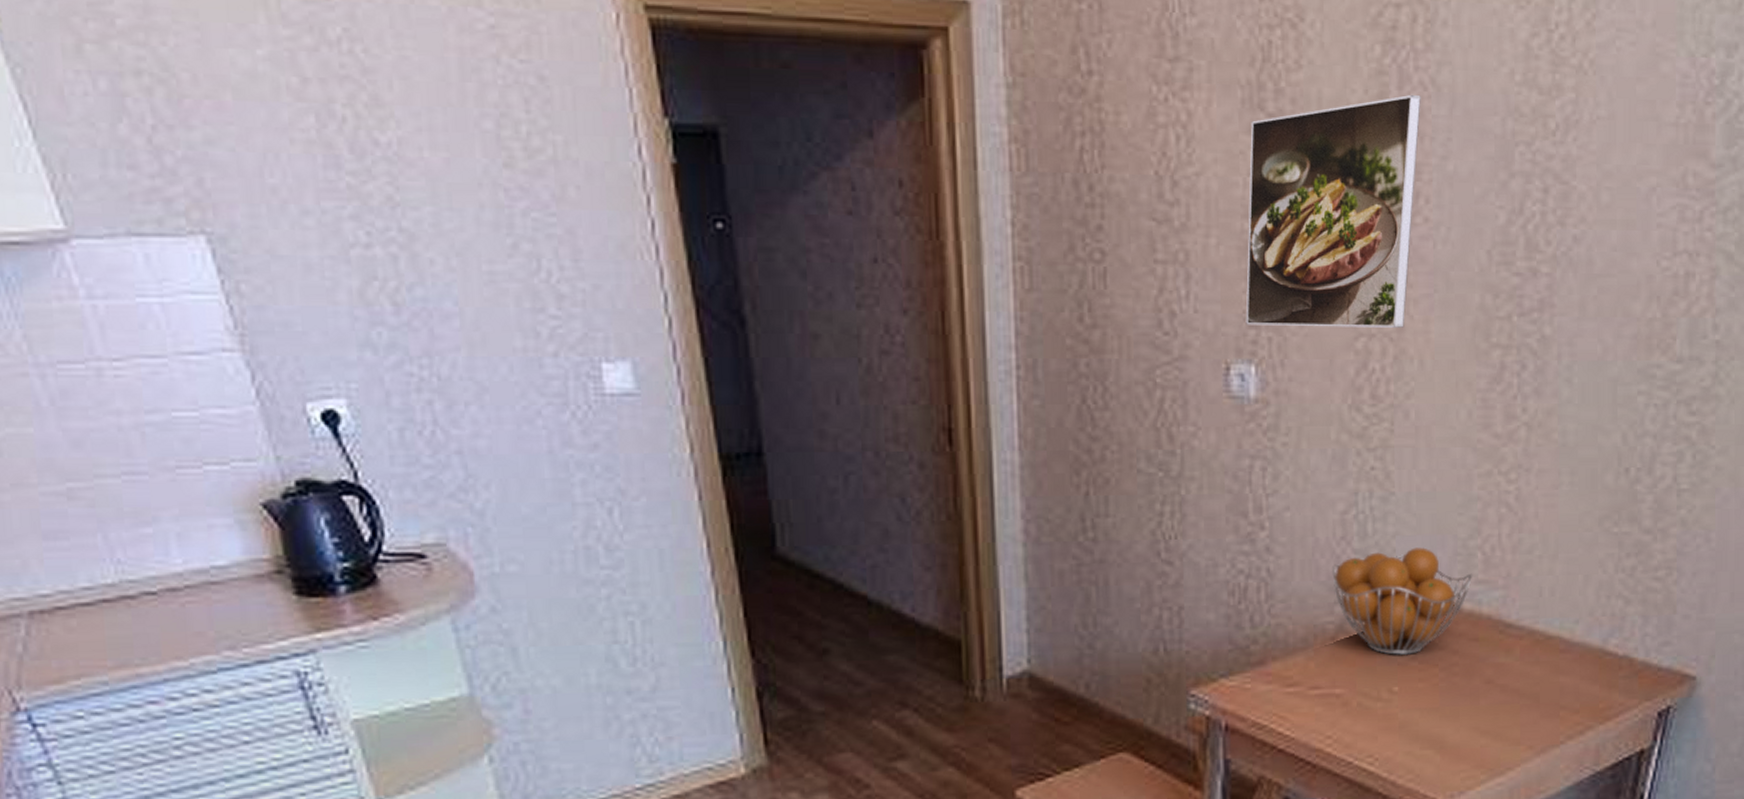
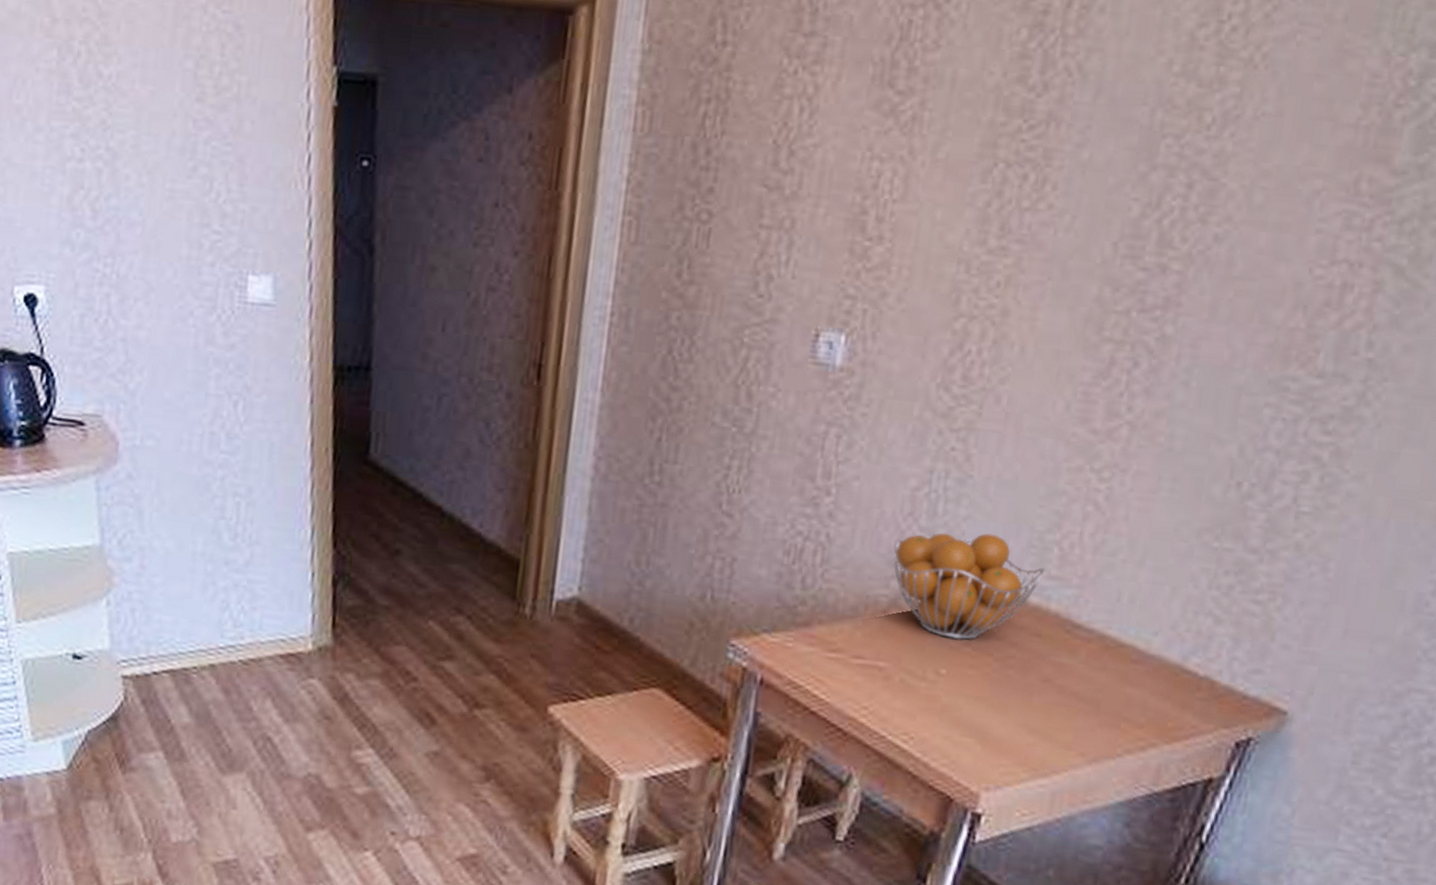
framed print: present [1245,94,1421,328] -> none [842,79,1064,313]

